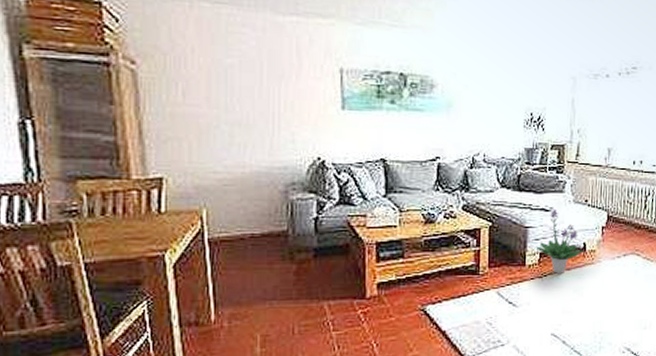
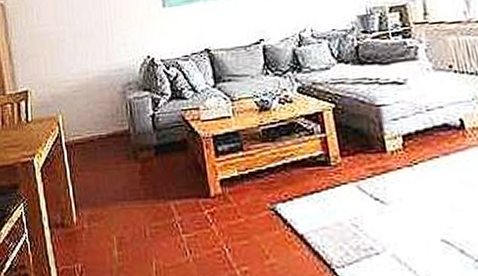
potted plant: present [535,209,585,274] -> none [395,80,464,160]

